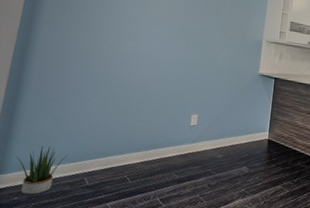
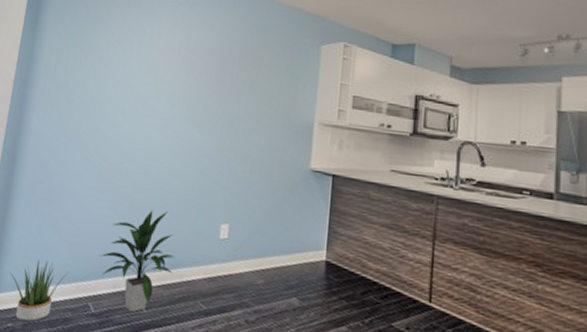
indoor plant: none [94,105,156,184] -> present [99,210,175,313]

